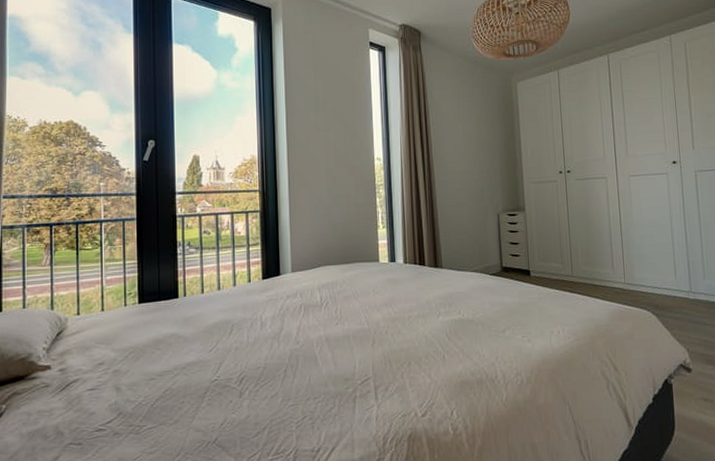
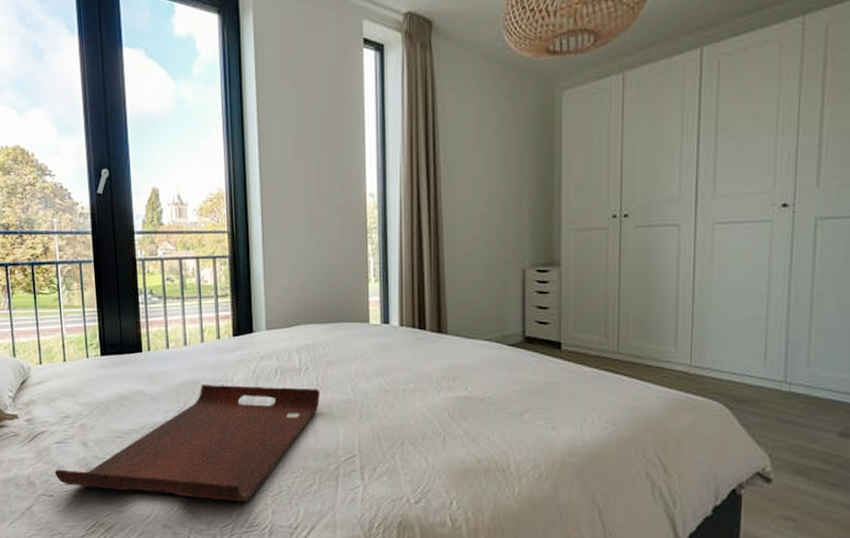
serving tray: none [85,321,339,432] -> present [54,385,320,502]

